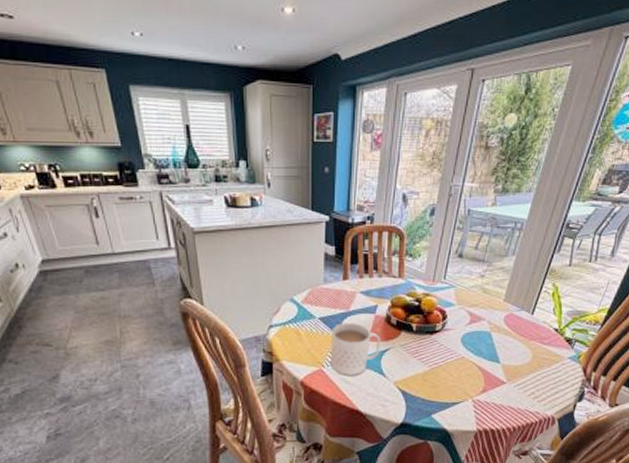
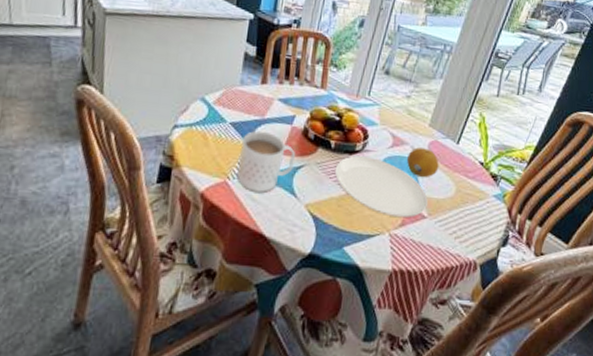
plate: none [418,335,506,386] -> present [334,156,428,218]
fruit: none [485,322,515,349] -> present [407,147,439,178]

